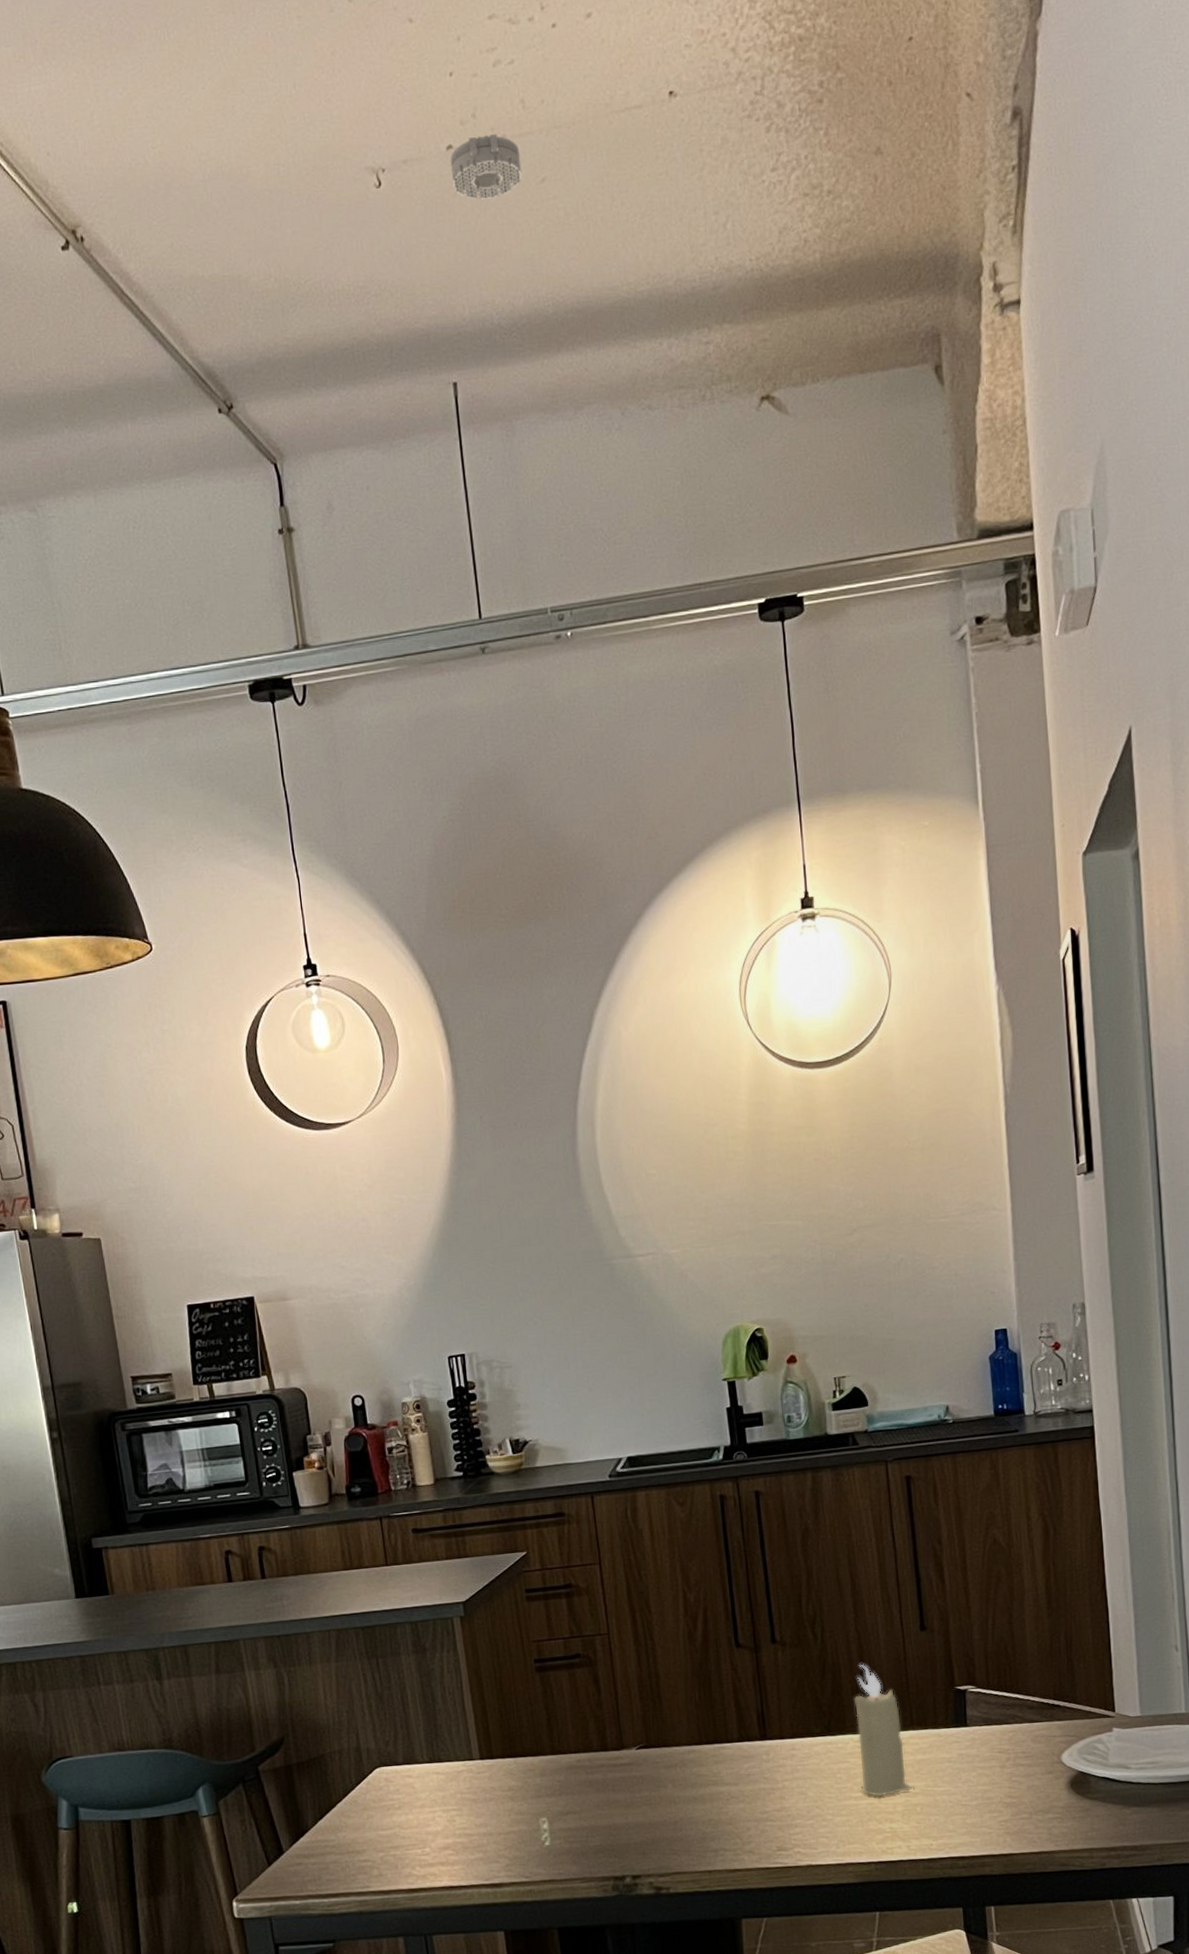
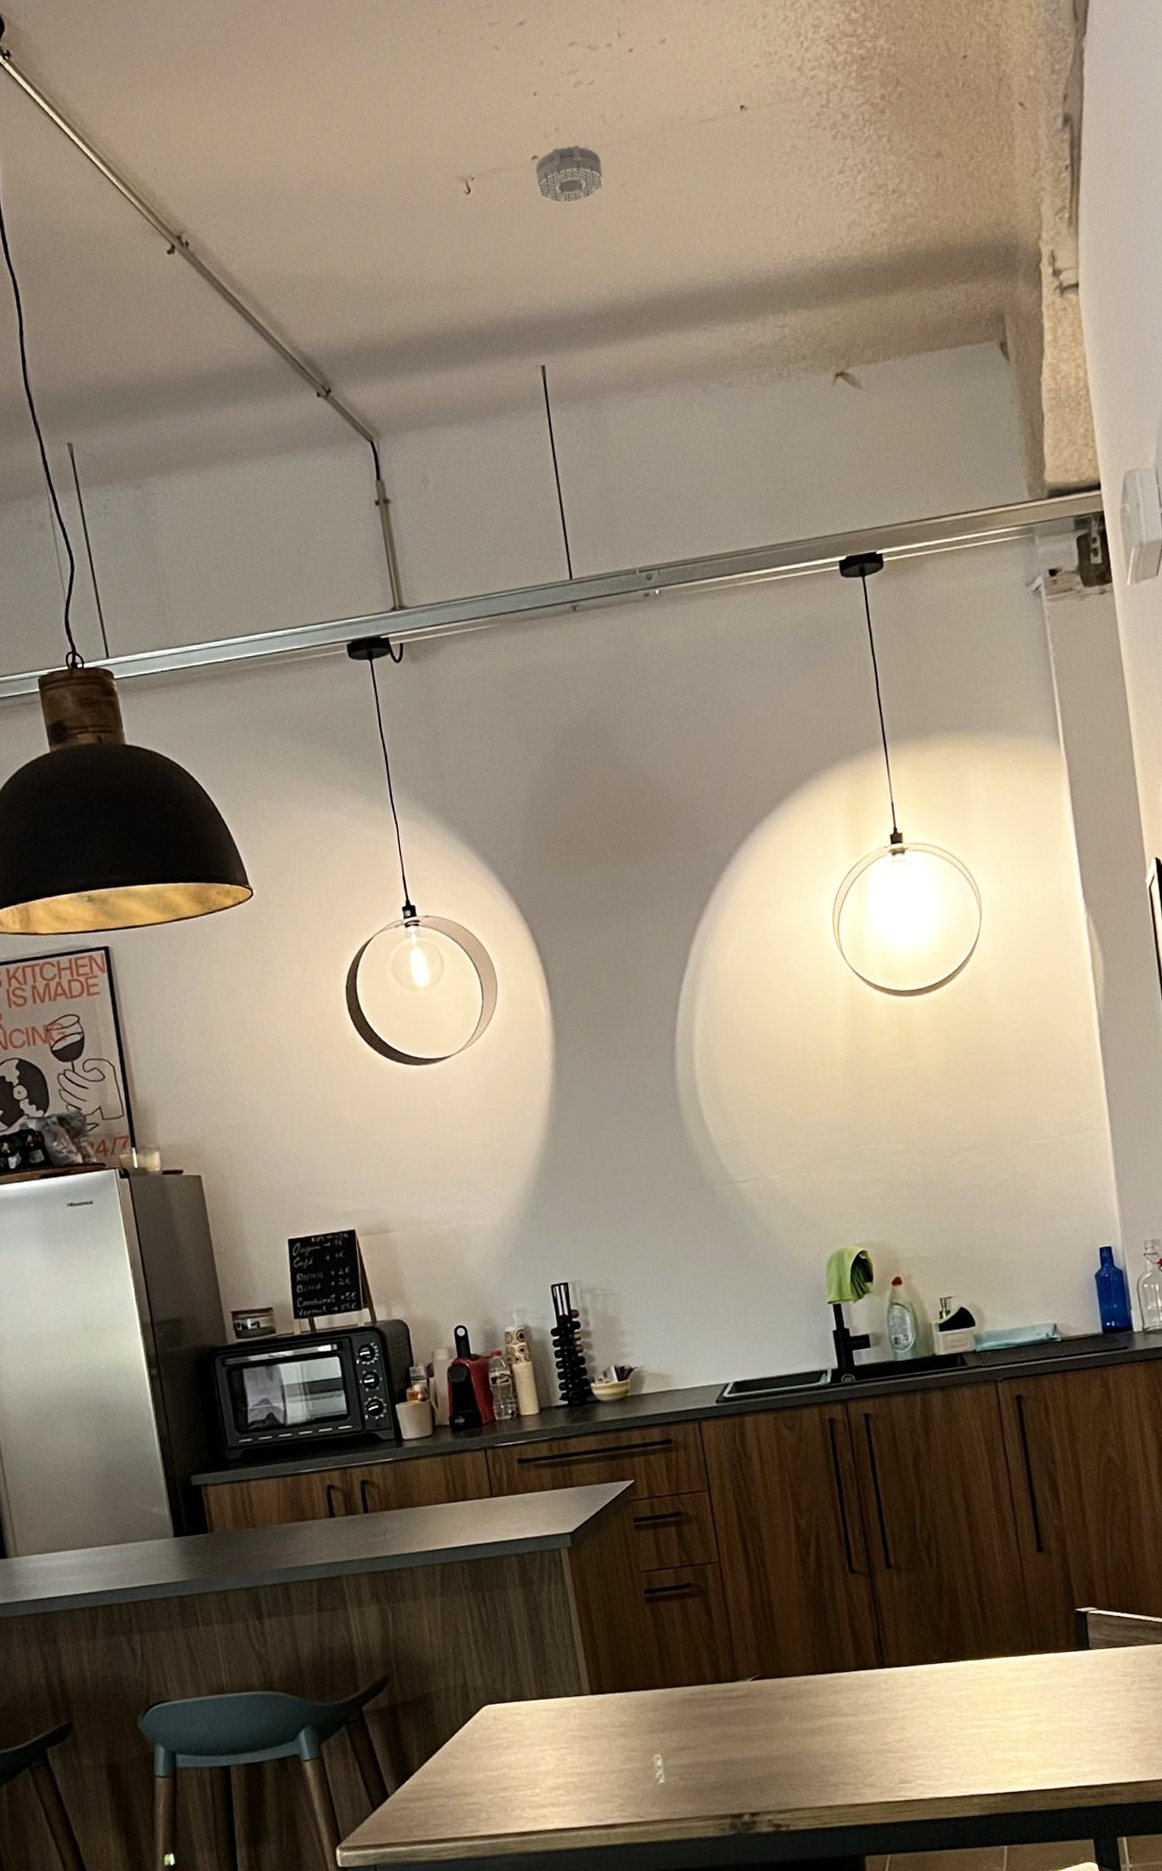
candle: present [853,1663,915,1797] -> none [972,1587,1039,1725]

